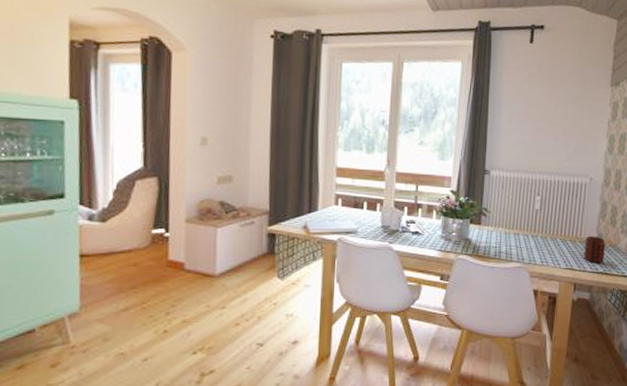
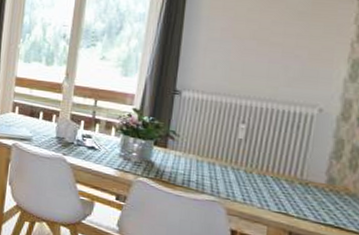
mug: present [584,236,605,263] -> none [305,178,340,214]

